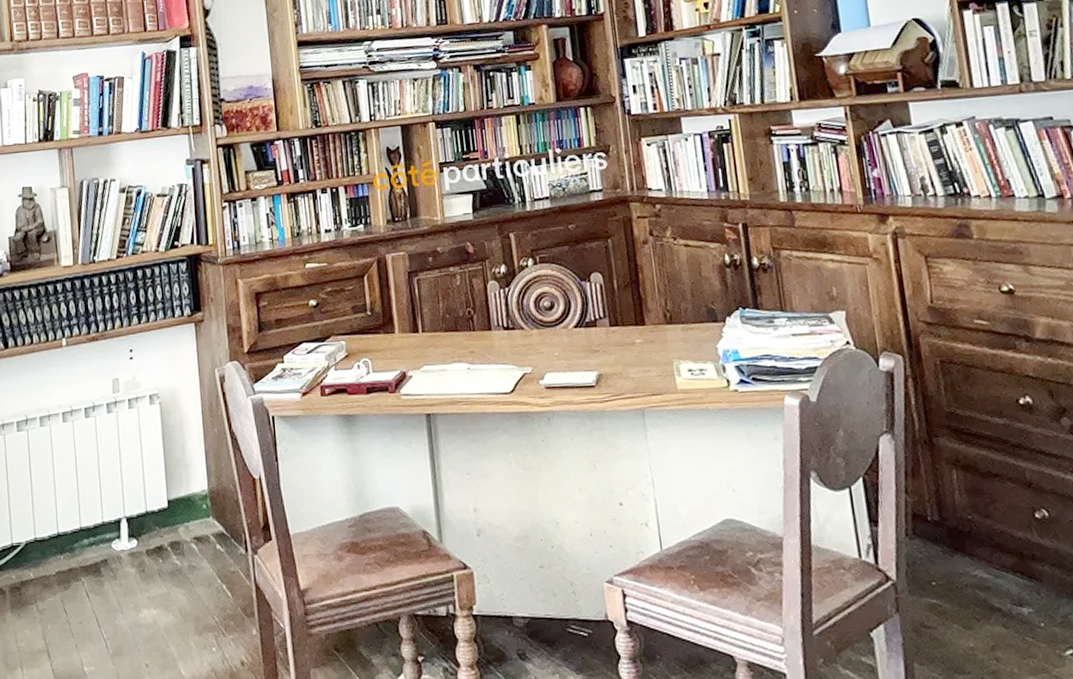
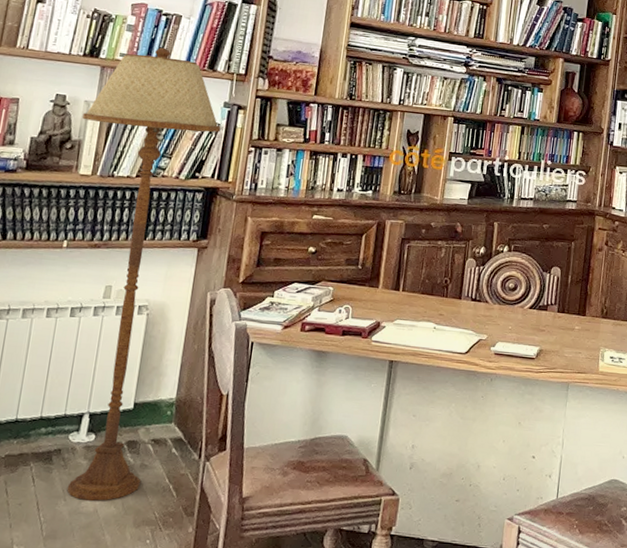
floor lamp: none [52,115,192,611] -> present [67,47,221,501]

